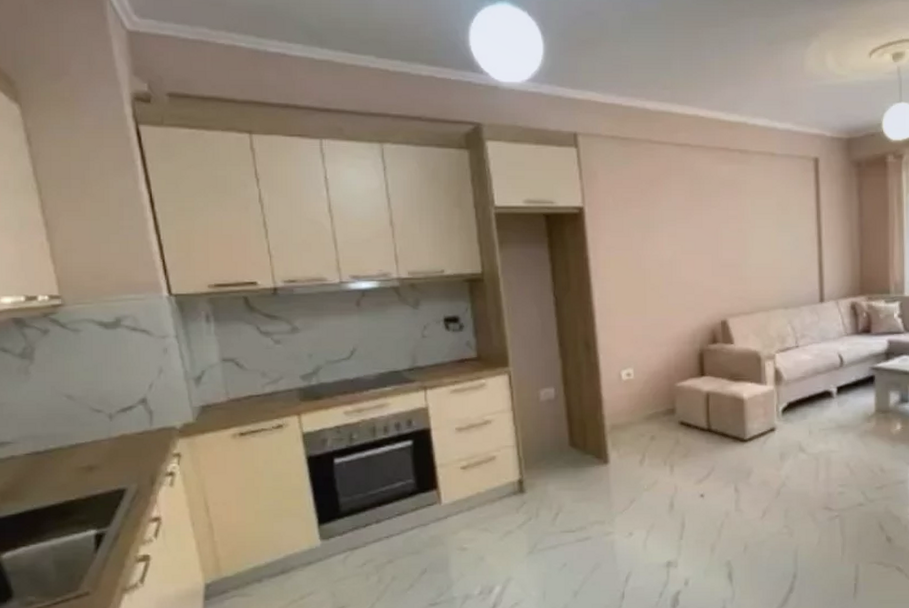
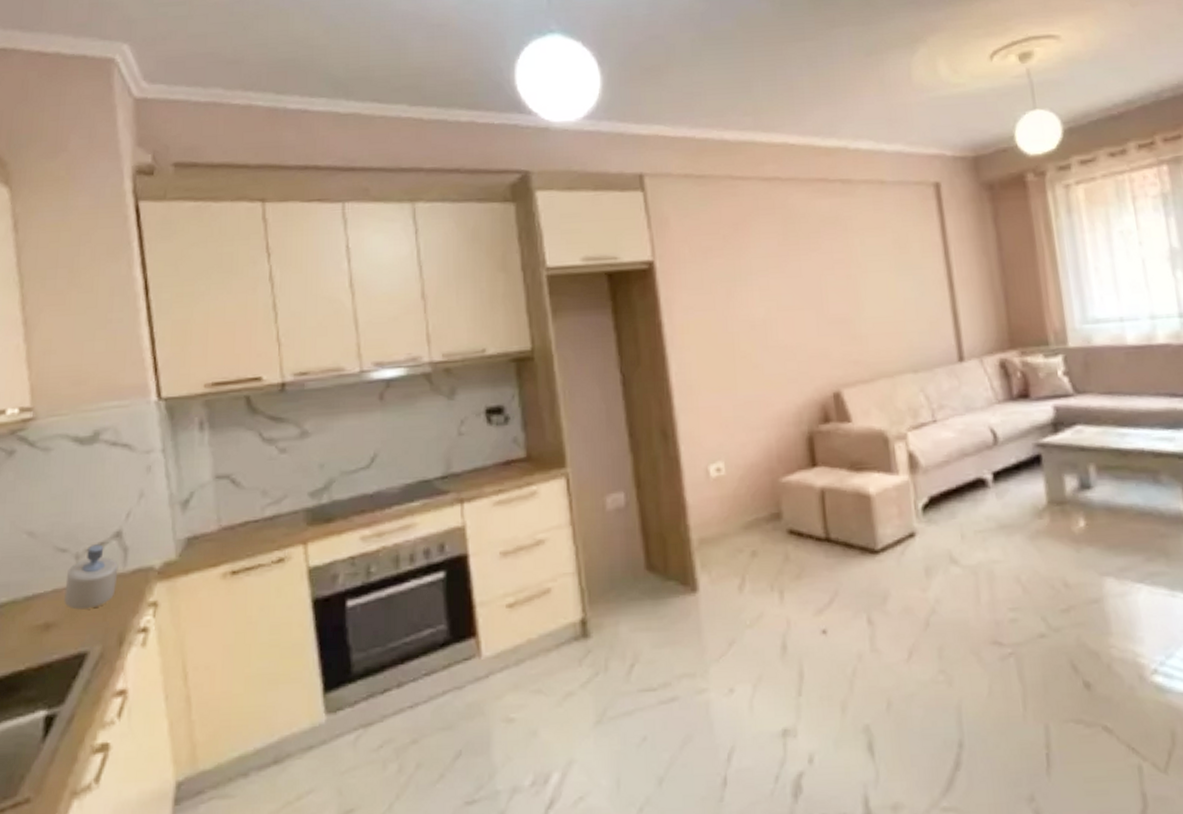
soap dispenser: none [102,408,146,457] -> present [64,544,119,610]

